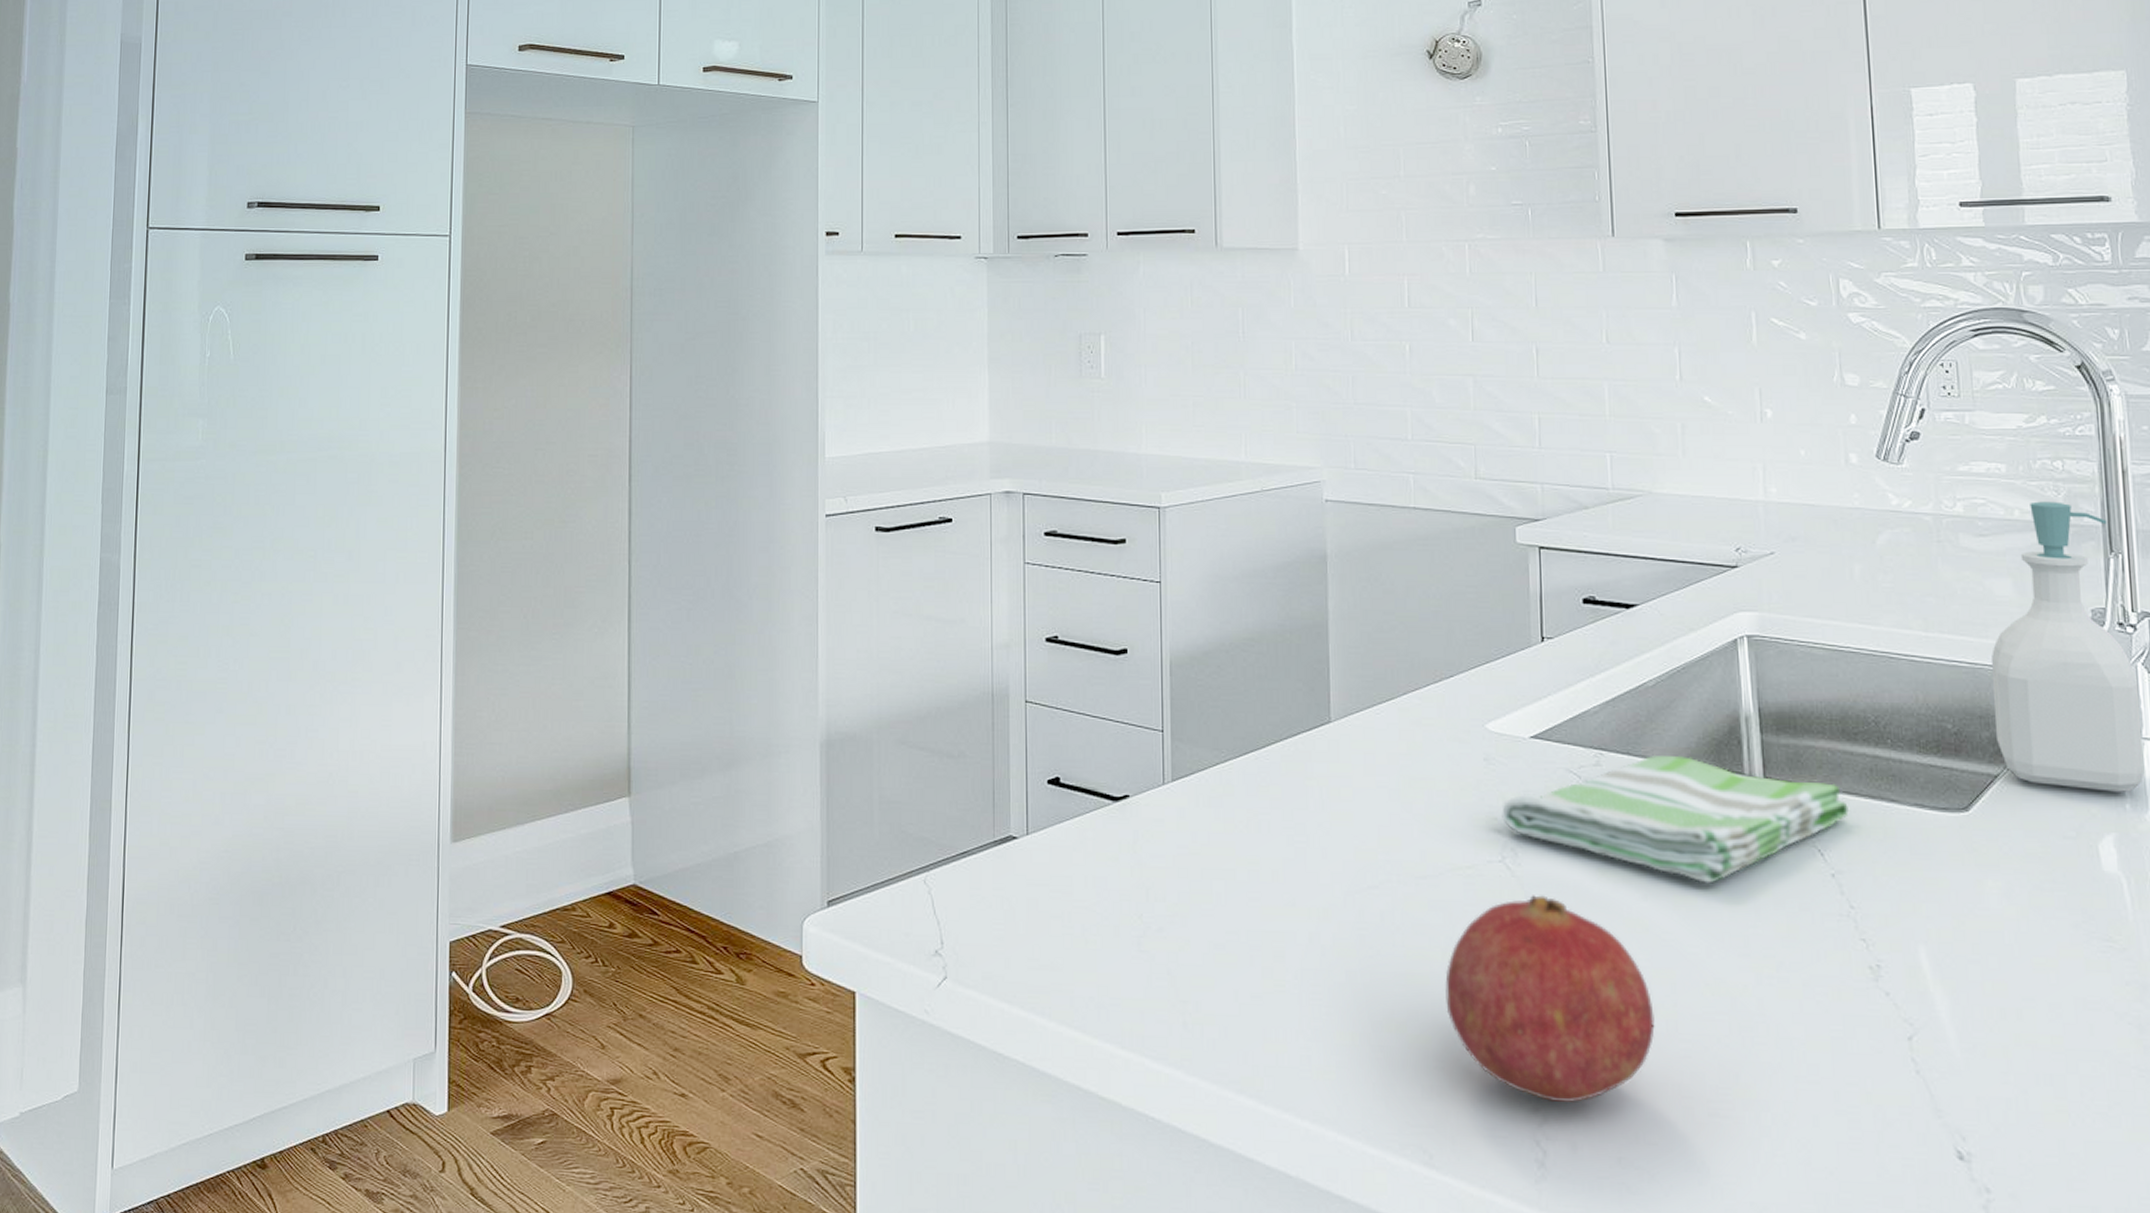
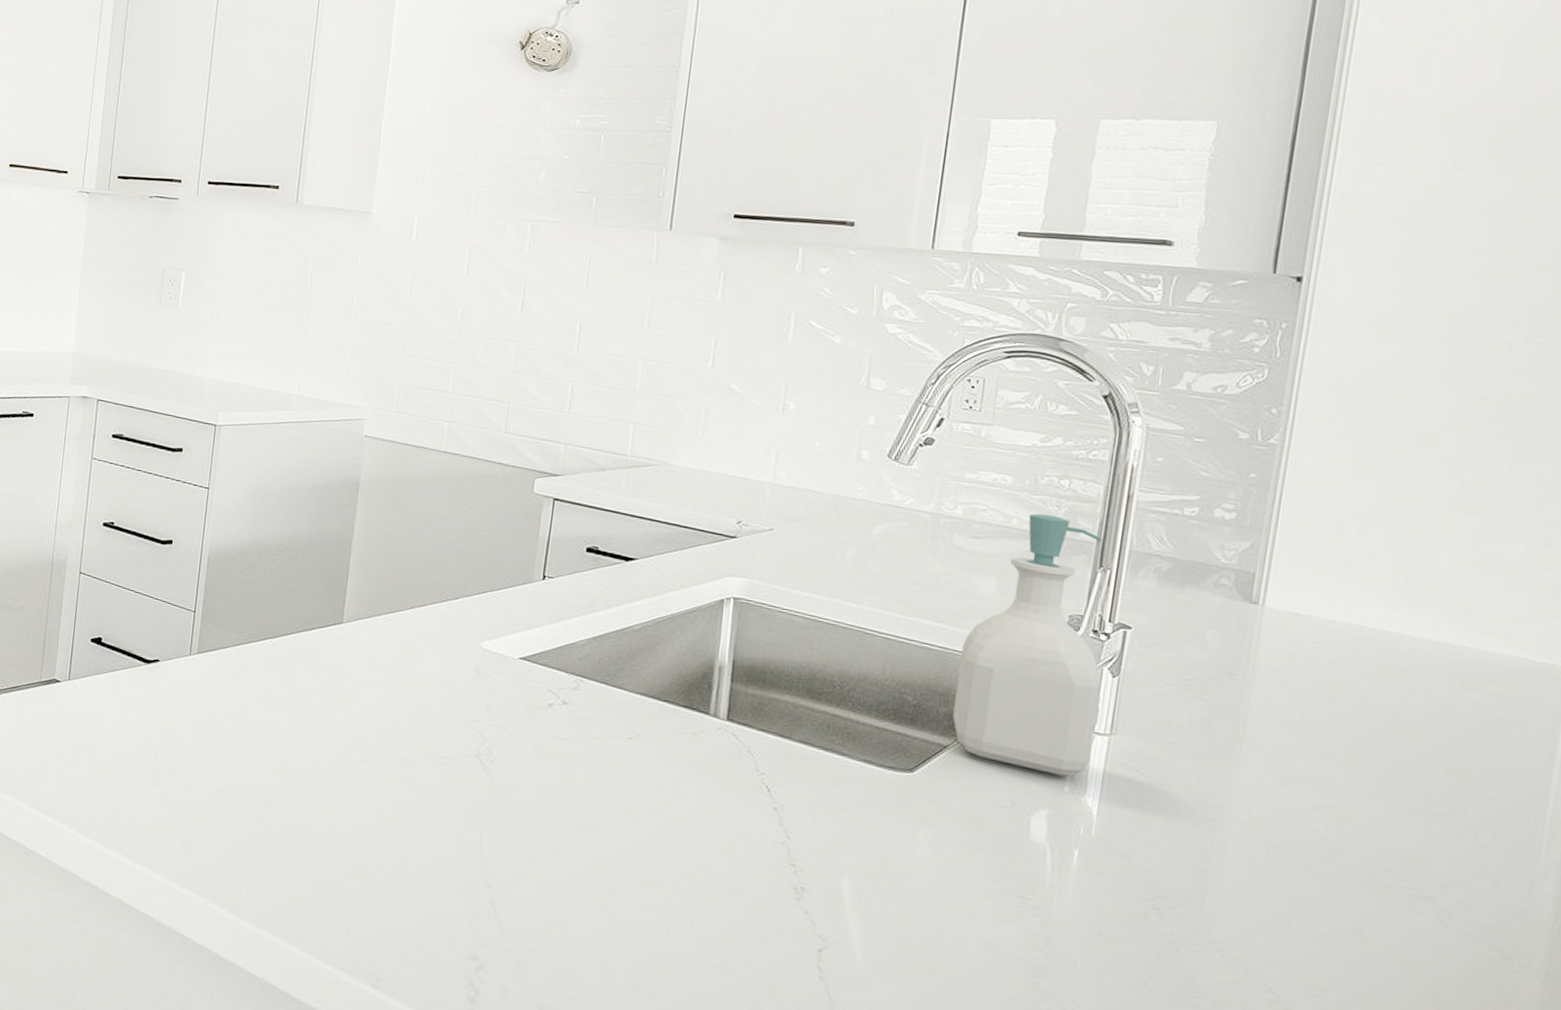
fruit: present [1445,895,1655,1102] -> none [409,787,592,957]
dish towel: present [1502,754,1850,884] -> none [483,687,802,800]

